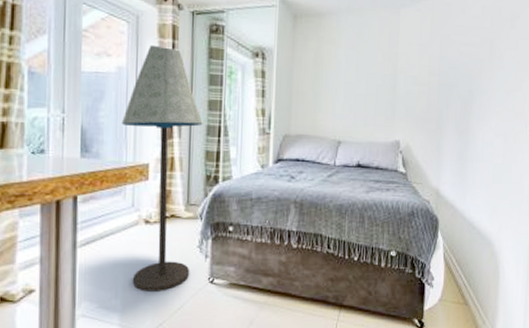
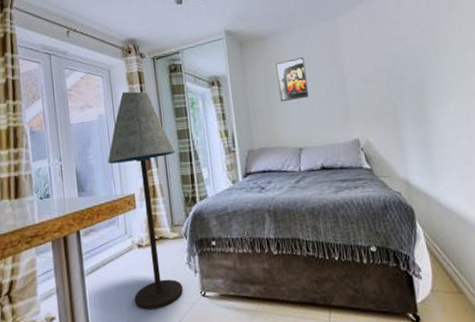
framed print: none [327,44,360,89] -> present [276,57,309,102]

